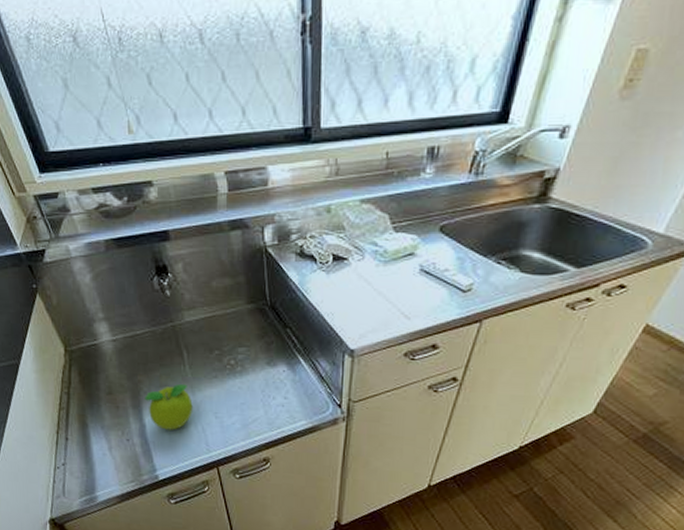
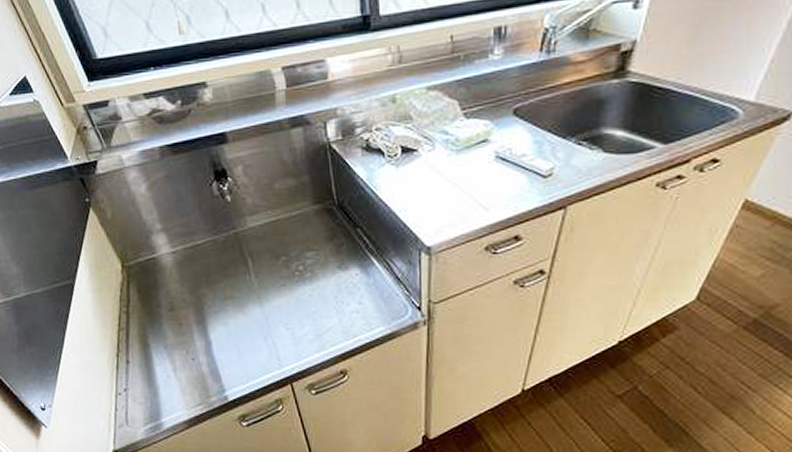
fruit: present [145,383,193,430] -> none [209,294,261,346]

